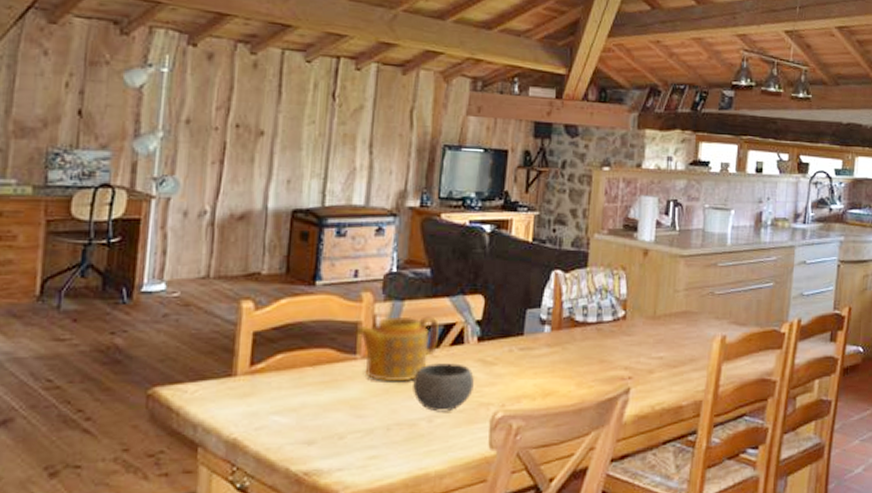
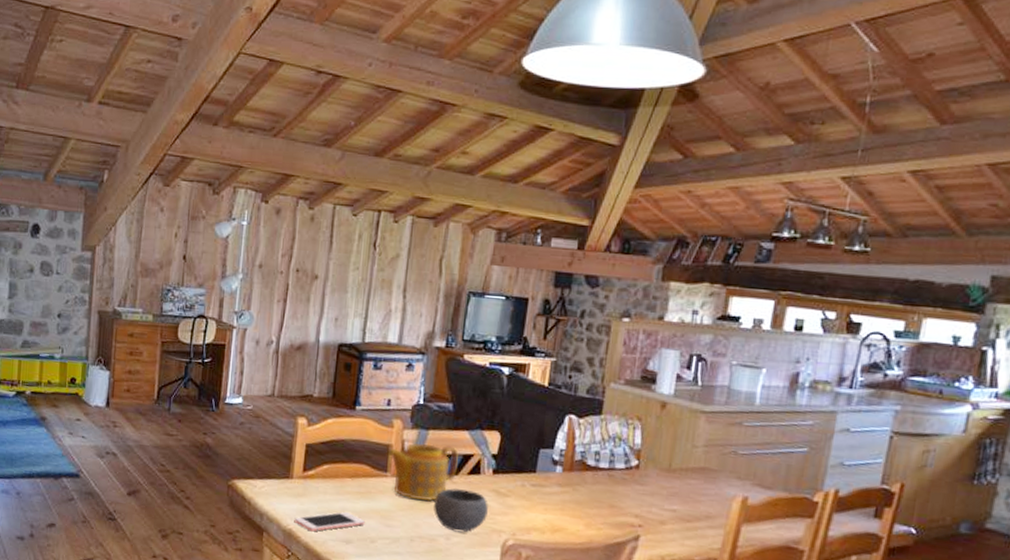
cell phone: none [239,407,331,438] -> present [294,511,365,532]

